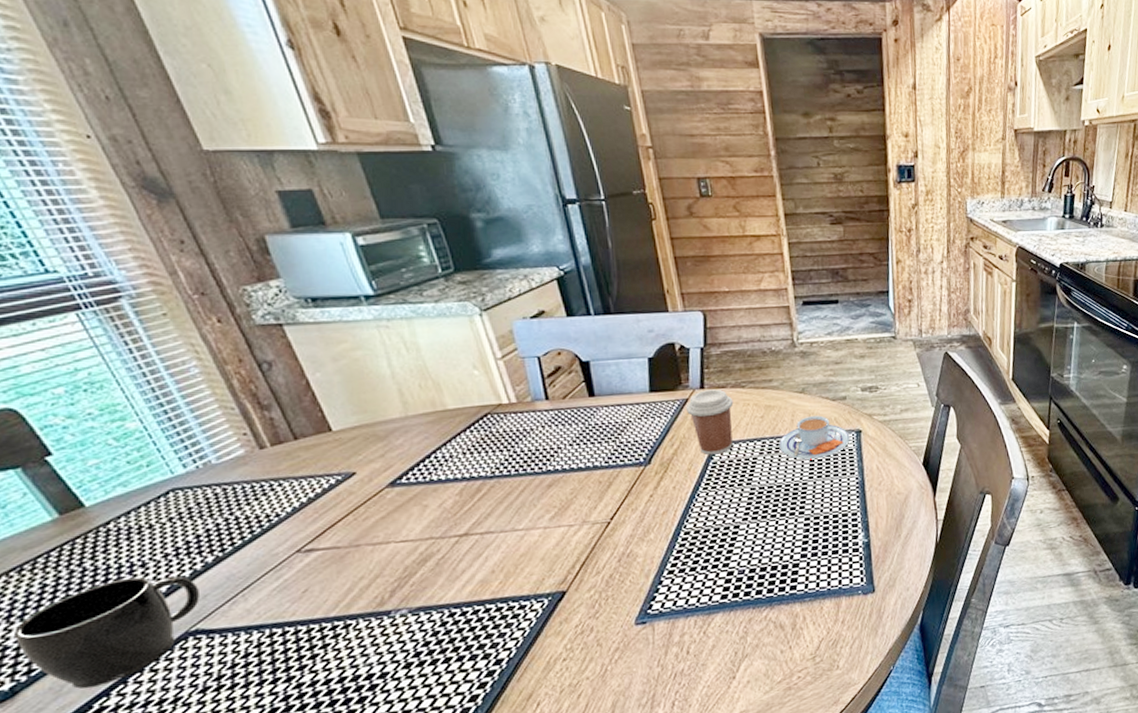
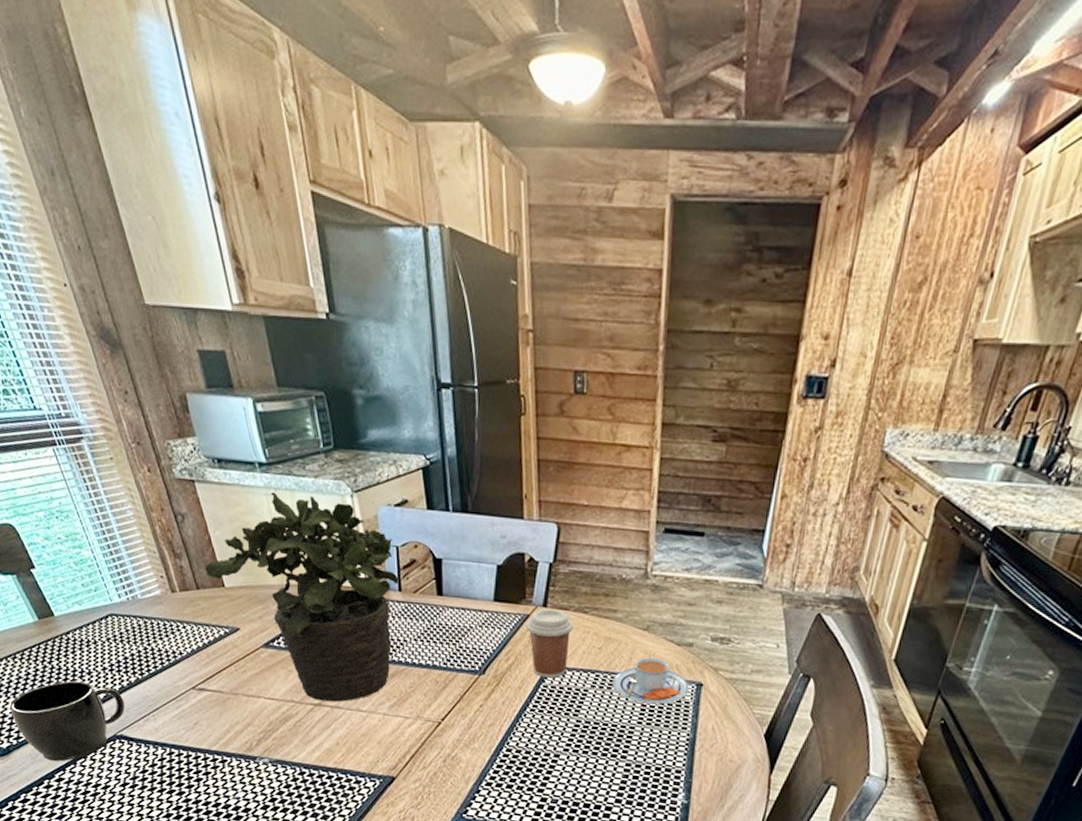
potted plant: none [304,321,546,531] -> present [205,492,399,702]

